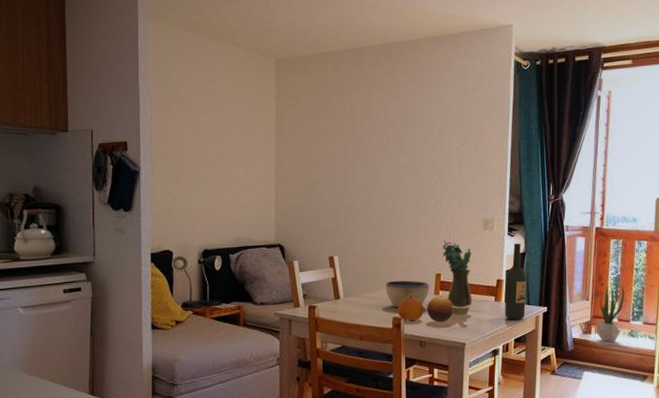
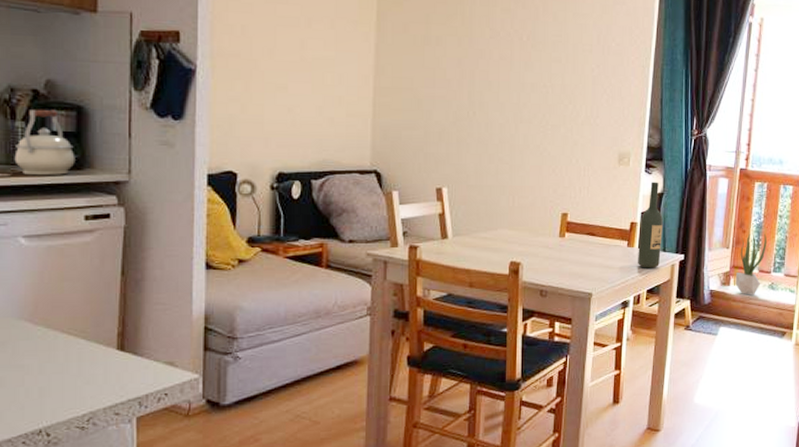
bowl: present [385,280,430,308] -> none [503,219,554,251]
fruit: present [397,296,424,321] -> none [515,237,546,267]
fruit: present [427,296,454,322] -> none [550,238,580,269]
vase: present [442,239,472,315] -> none [570,174,604,261]

